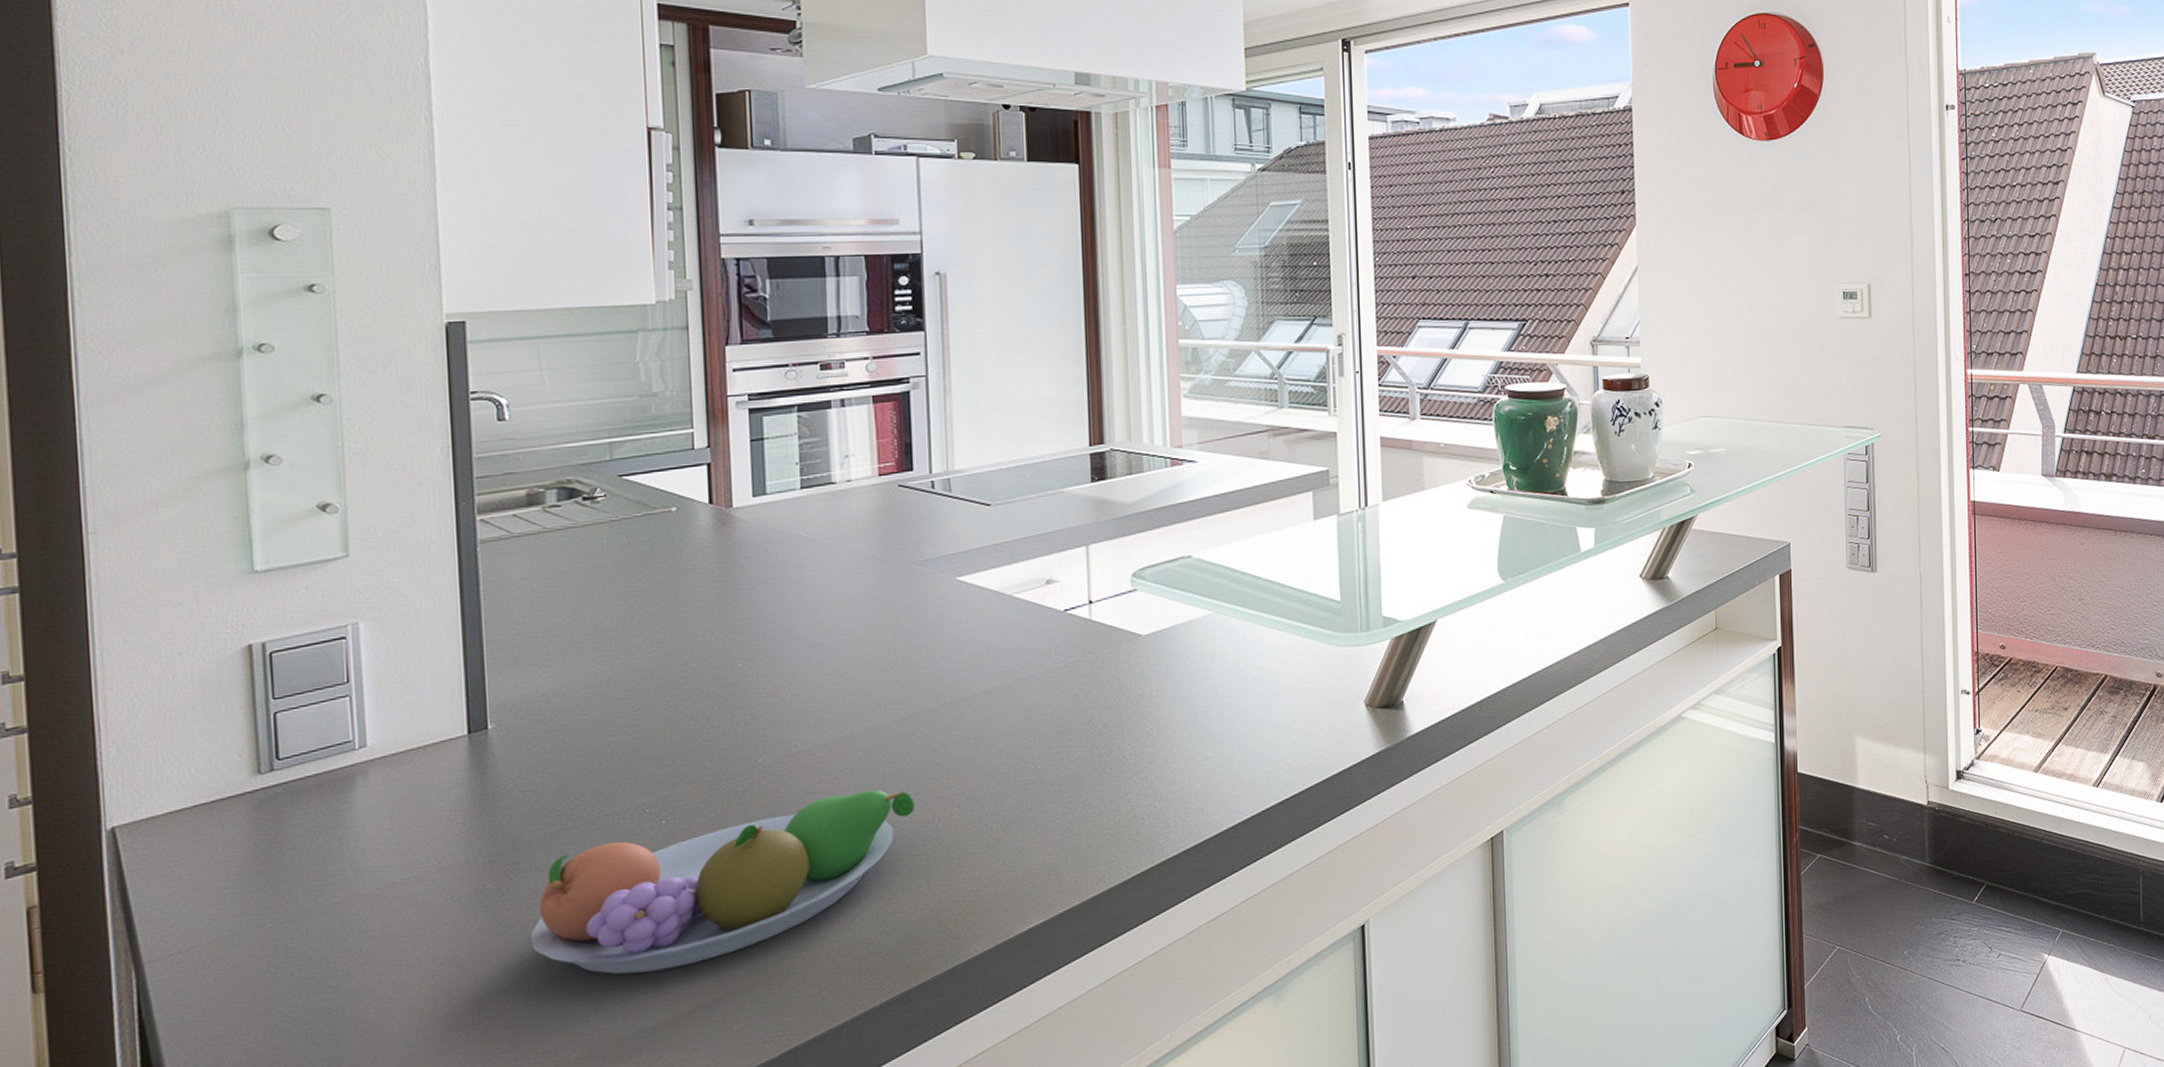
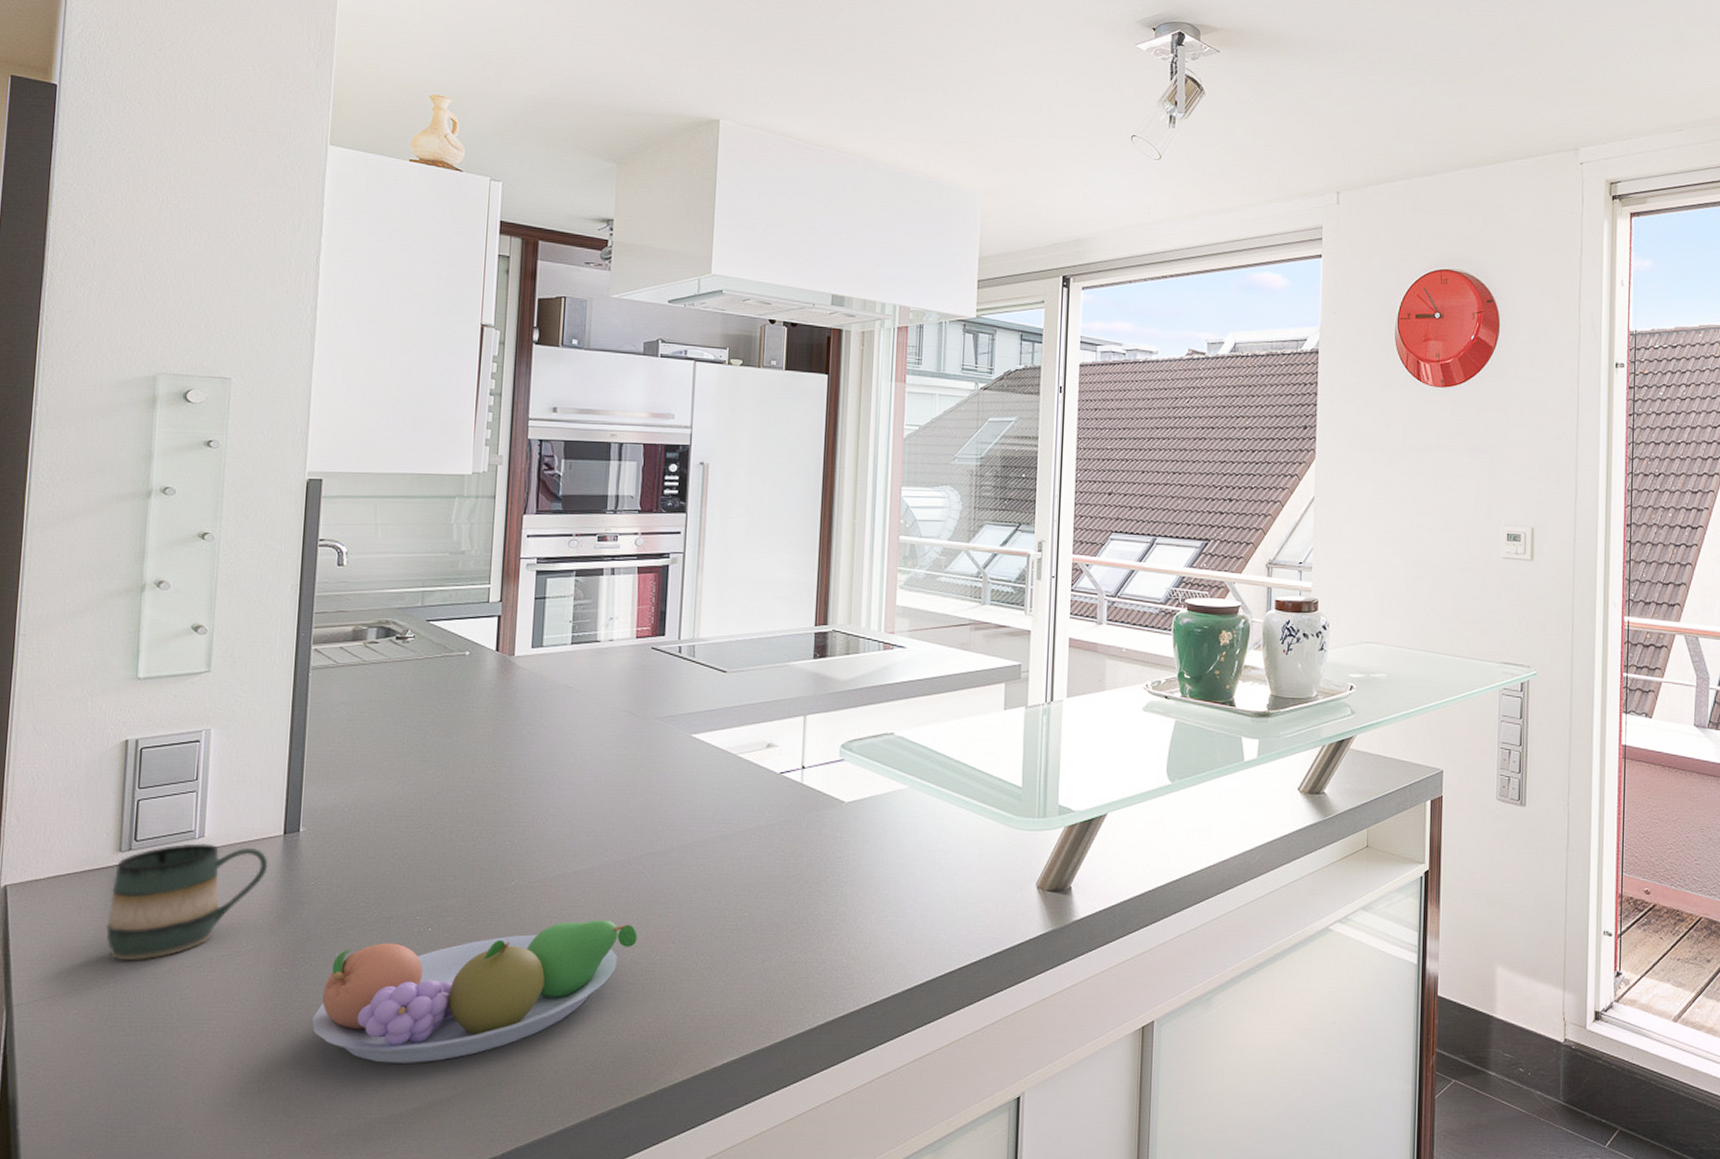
mug: none [253,753,453,897] -> present [106,843,268,961]

